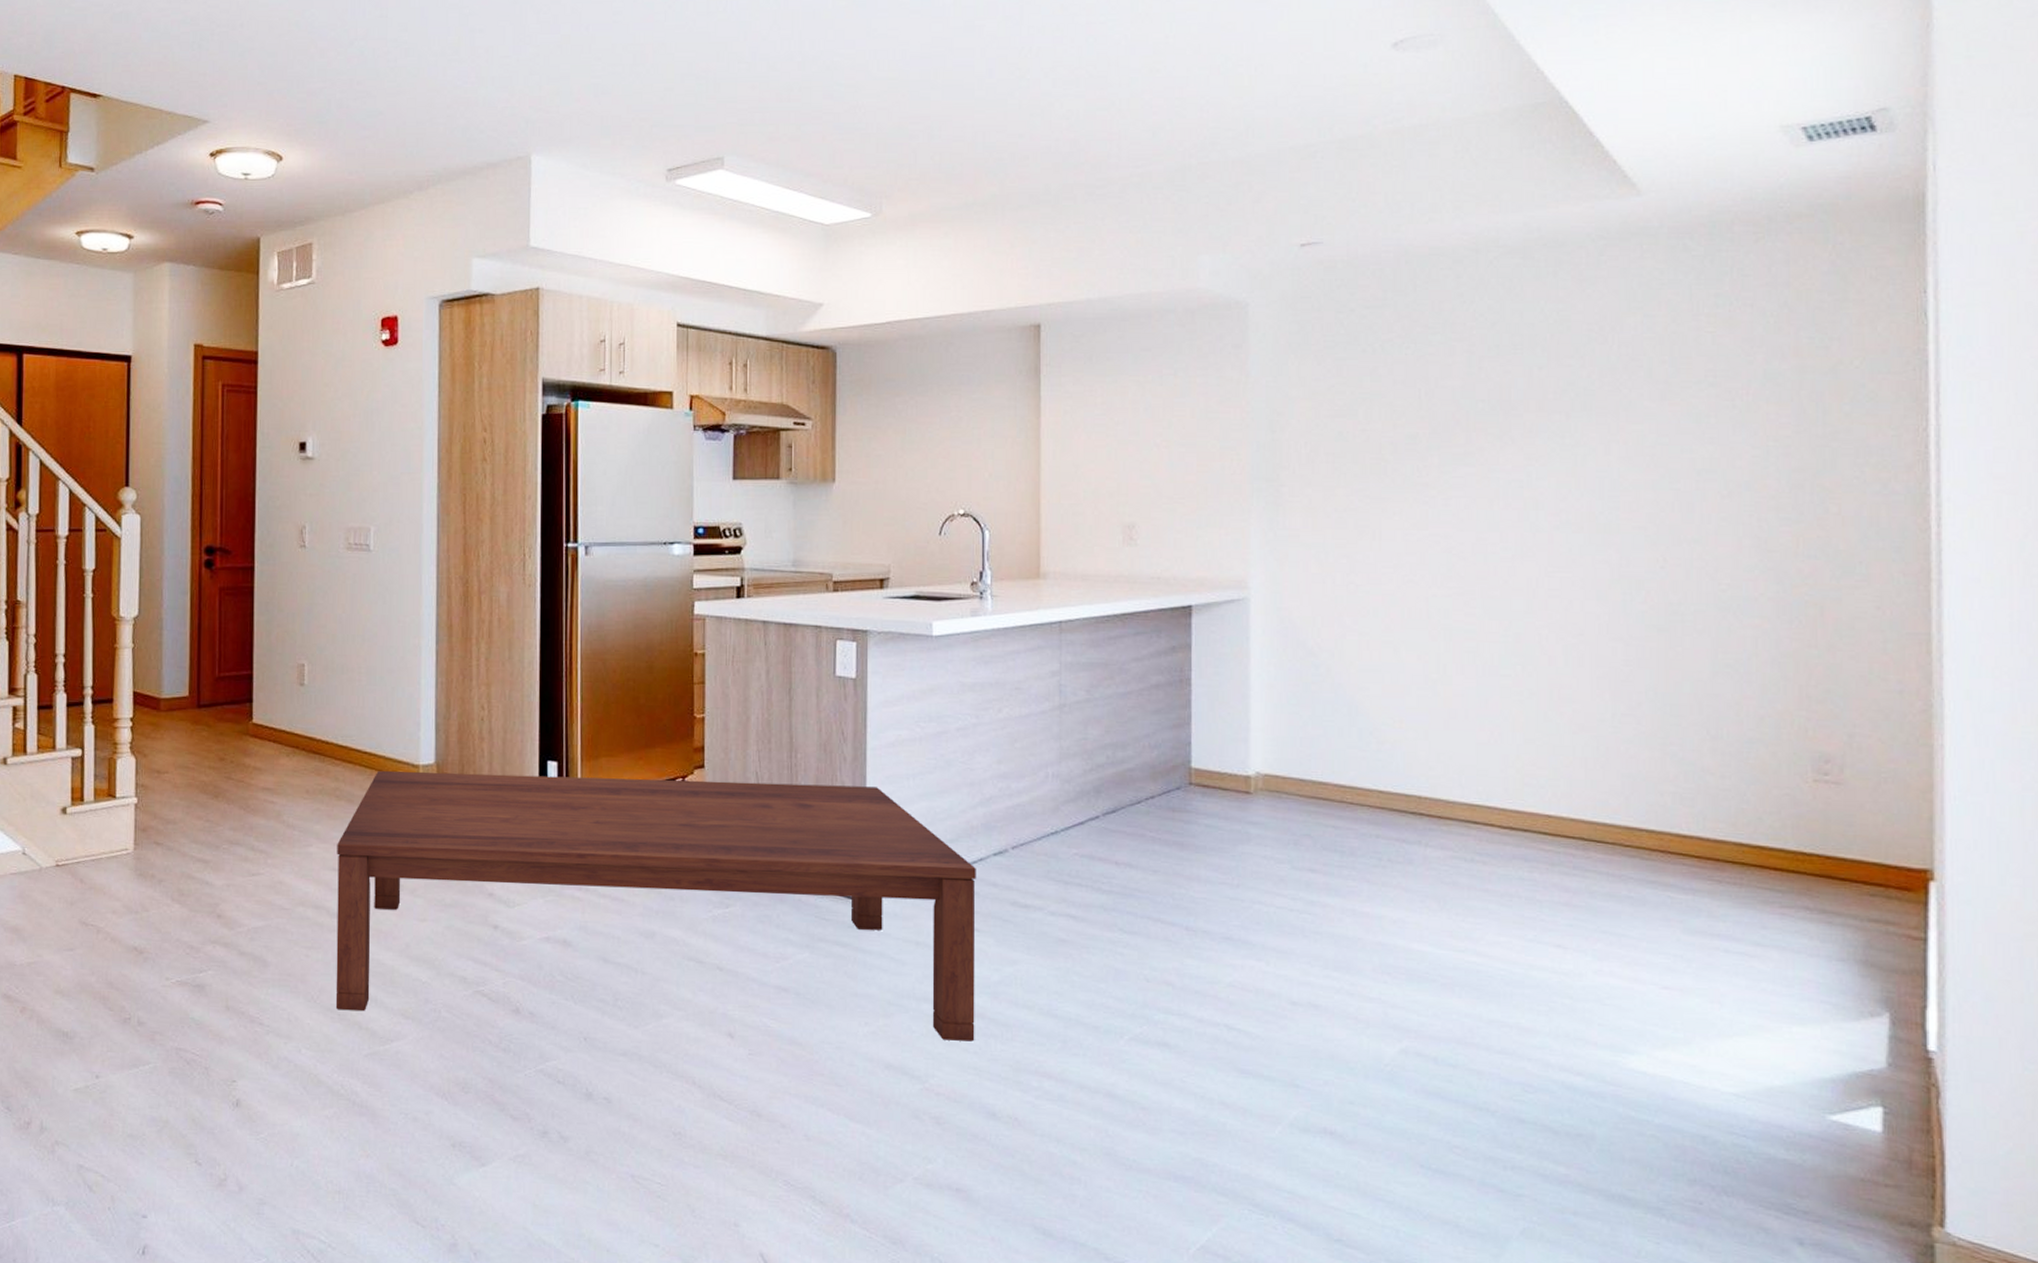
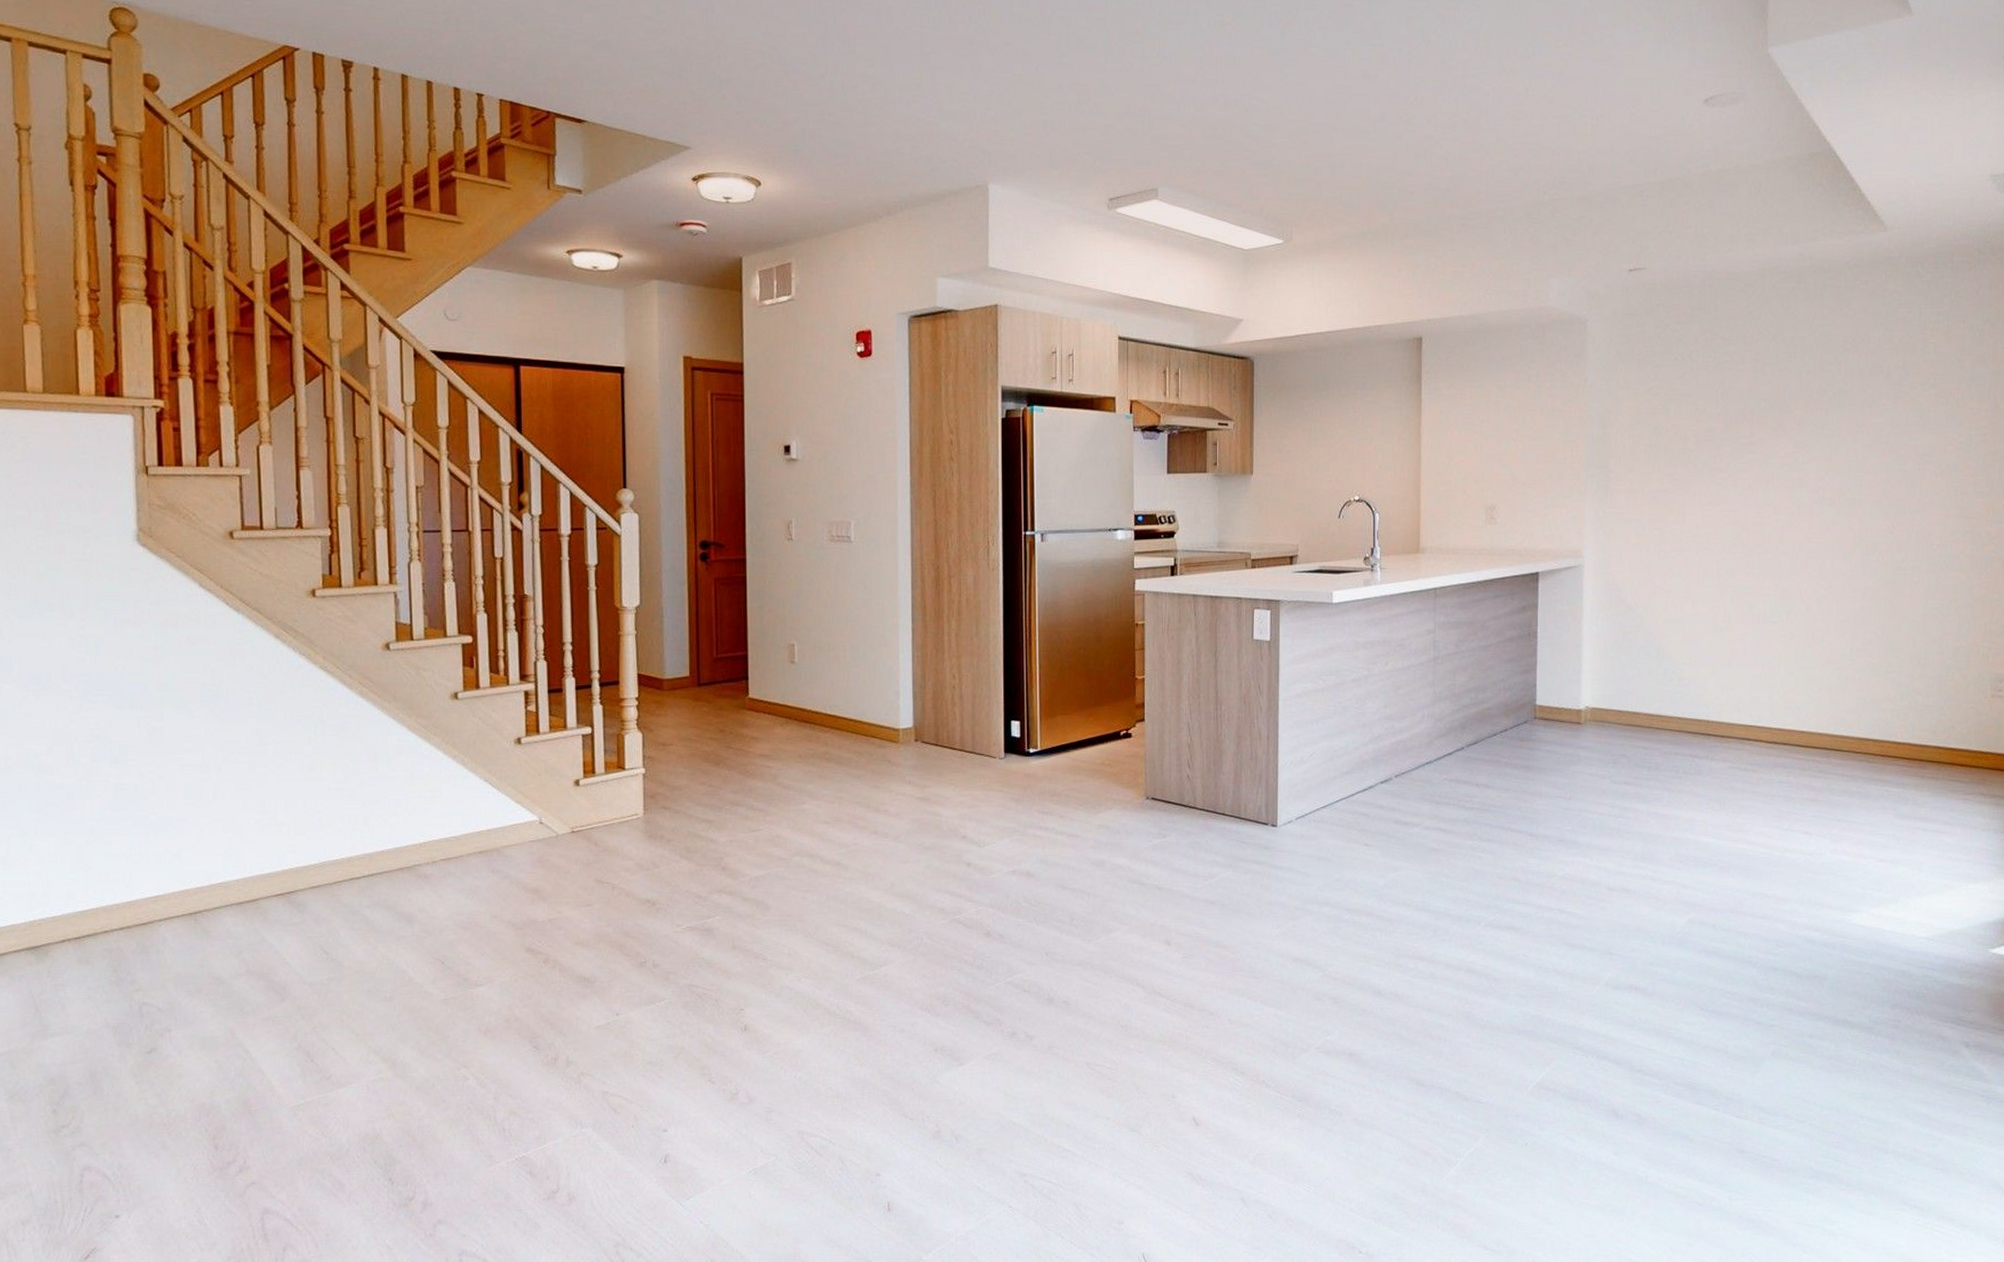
coffee table: present [335,771,976,1042] -> none [828,731,1367,943]

